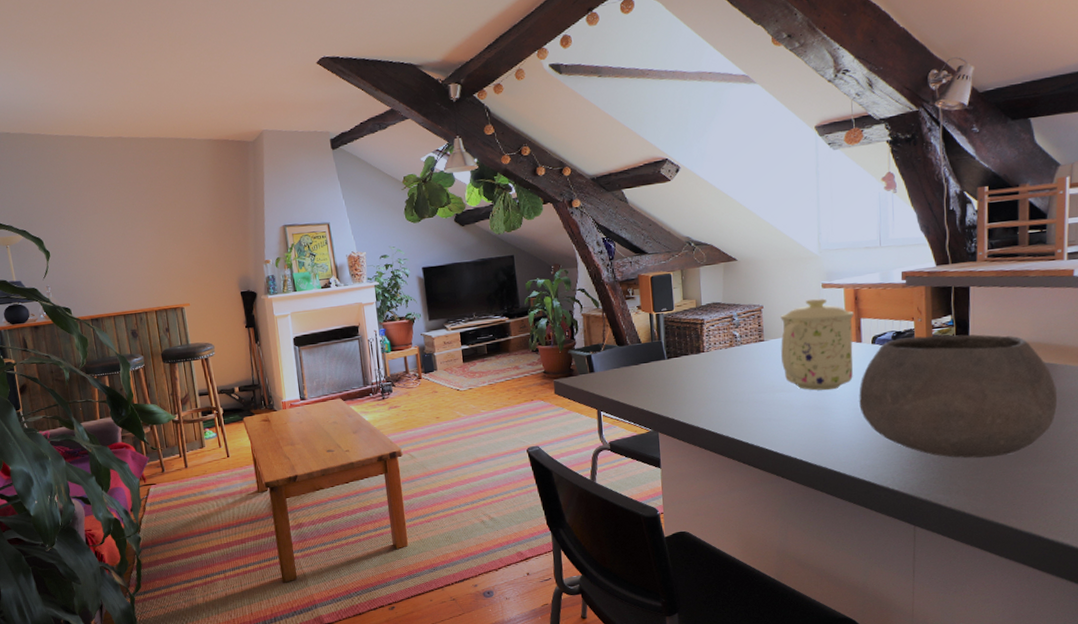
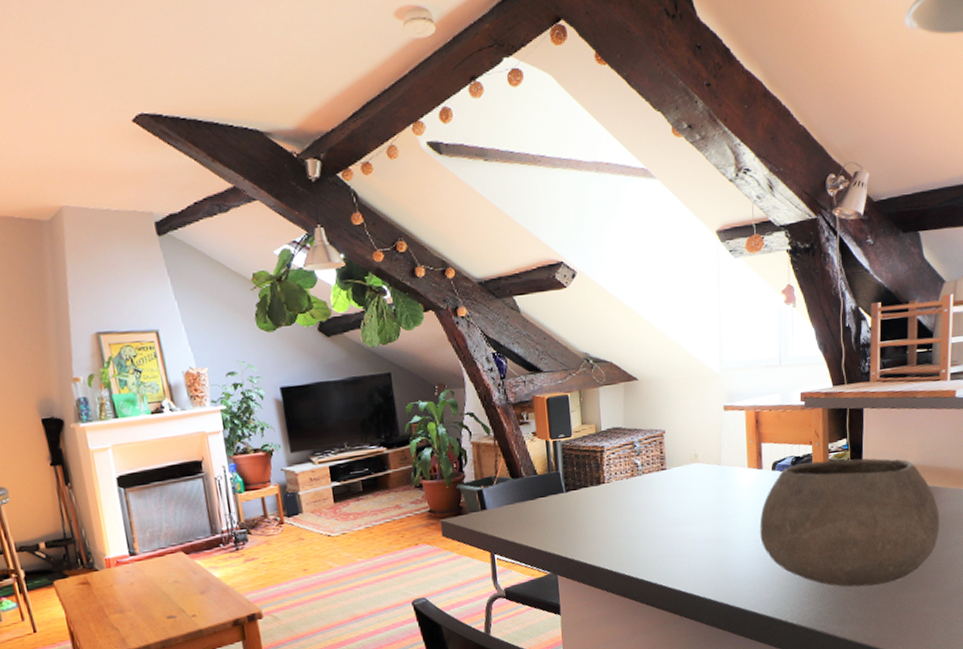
mug: present [780,298,854,391] -> none [682,421,755,522]

